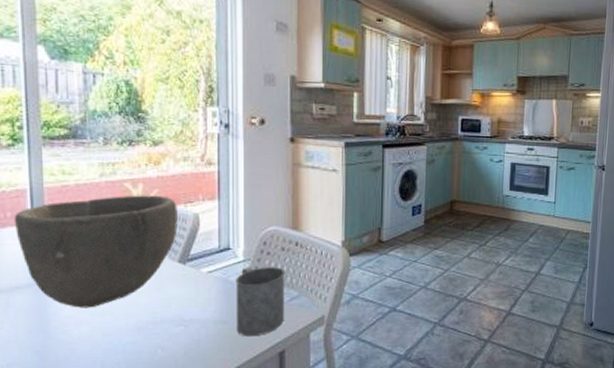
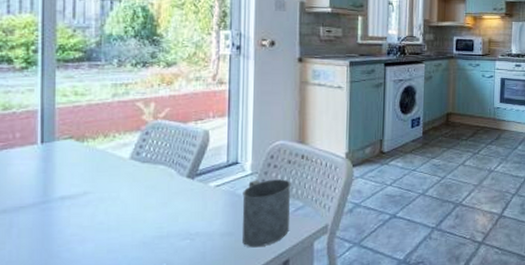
bowl: present [15,195,178,308] -> none [24,113,188,226]

